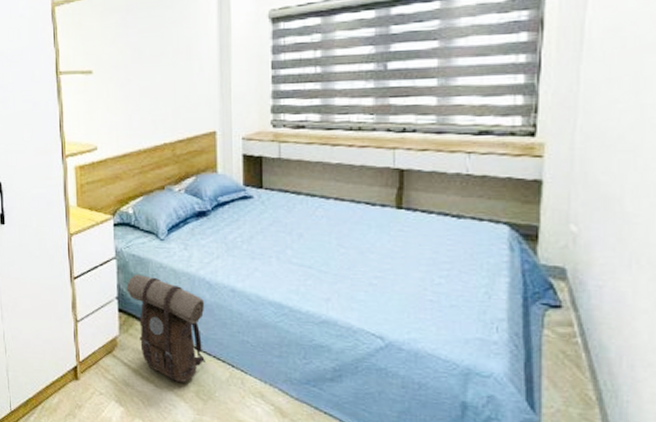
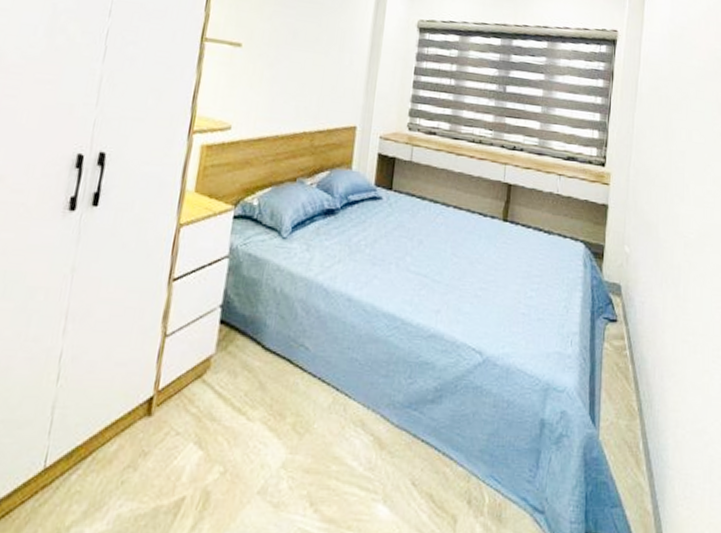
backpack: present [126,275,205,382] -> none [233,278,319,412]

